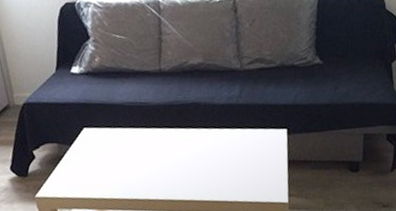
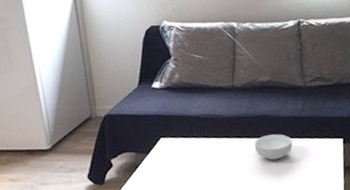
cereal bowl: none [185,123,229,153] -> present [254,134,293,161]

